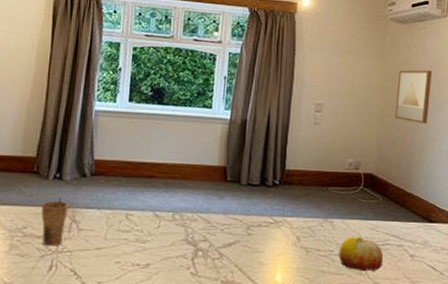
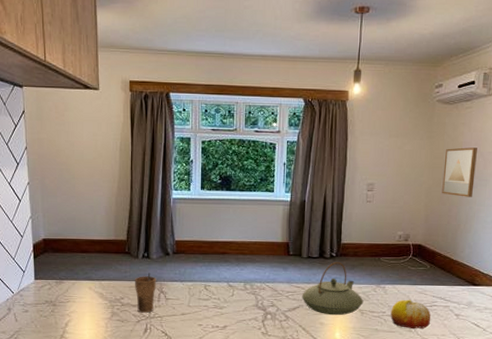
teapot: none [239,190,309,254] -> present [302,261,364,316]

